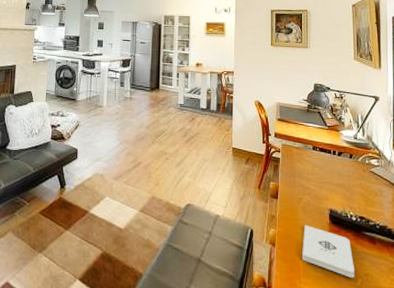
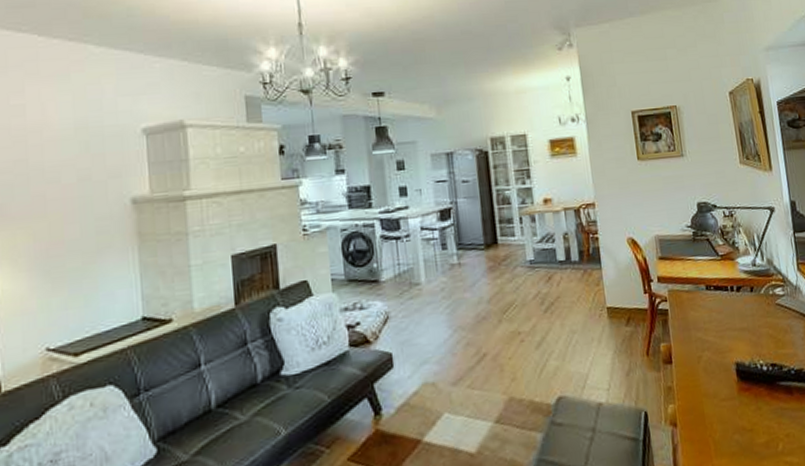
notepad: present [302,225,354,278] -> none [708,389,775,445]

